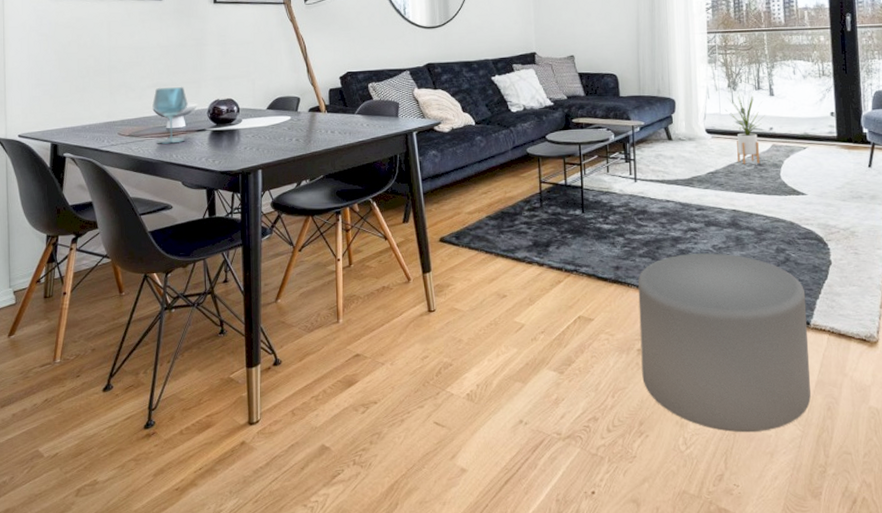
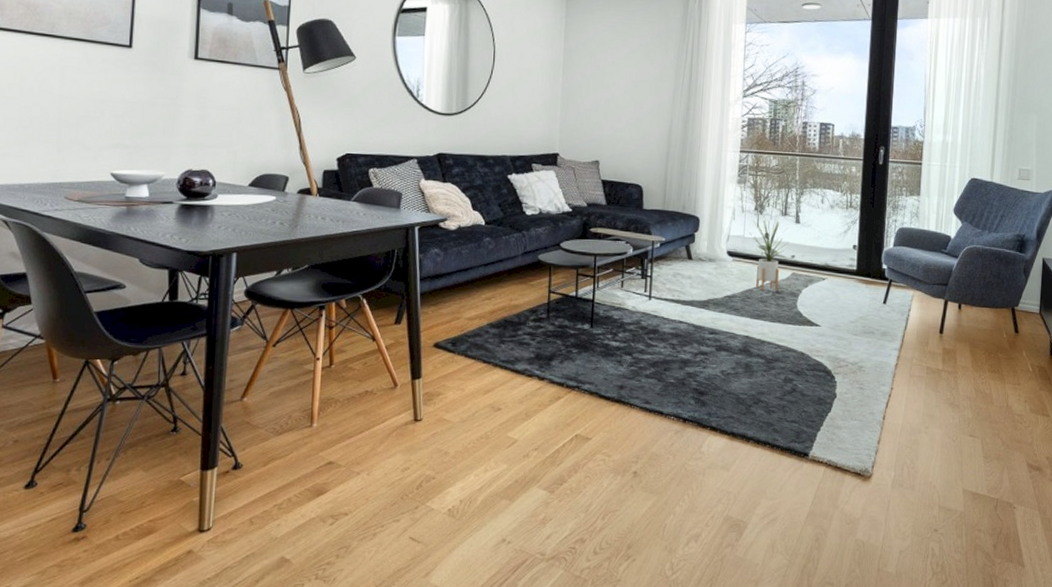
wine glass: present [152,86,188,144] -> none [110,150,154,215]
pouf: present [637,253,811,433] -> none [635,377,808,560]

